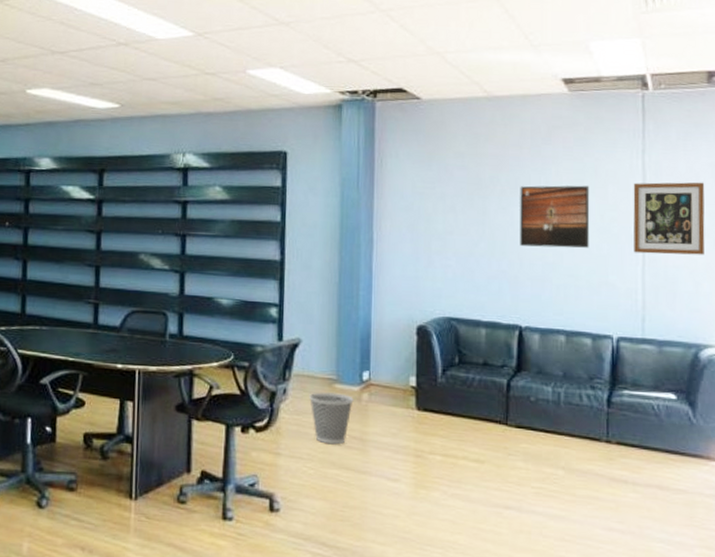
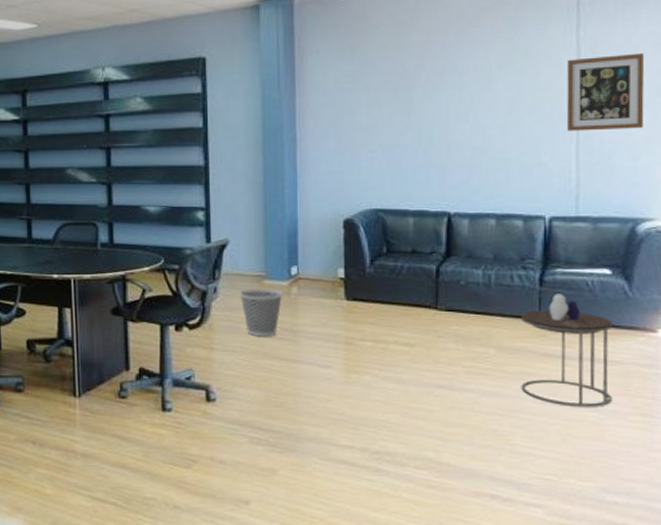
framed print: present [520,185,590,248] -> none [446,66,521,133]
side table: none [589,416,678,537] -> present [521,294,612,407]

